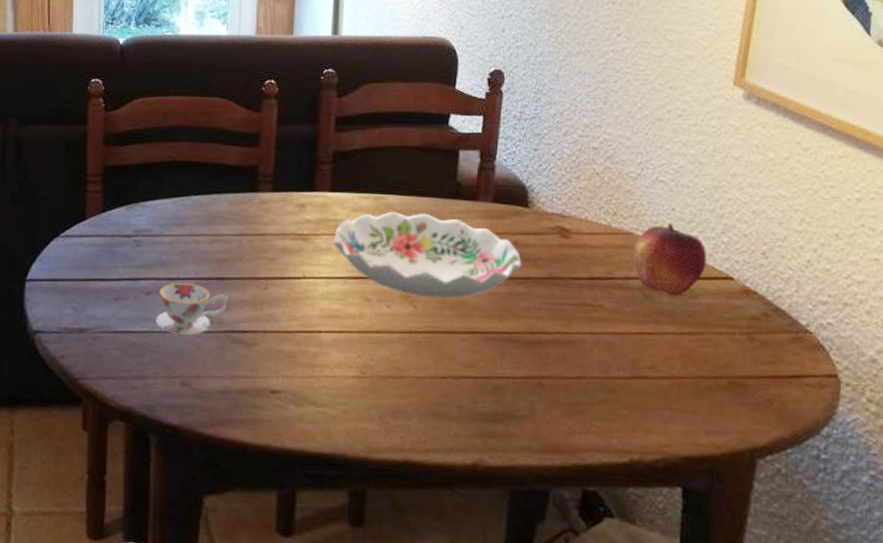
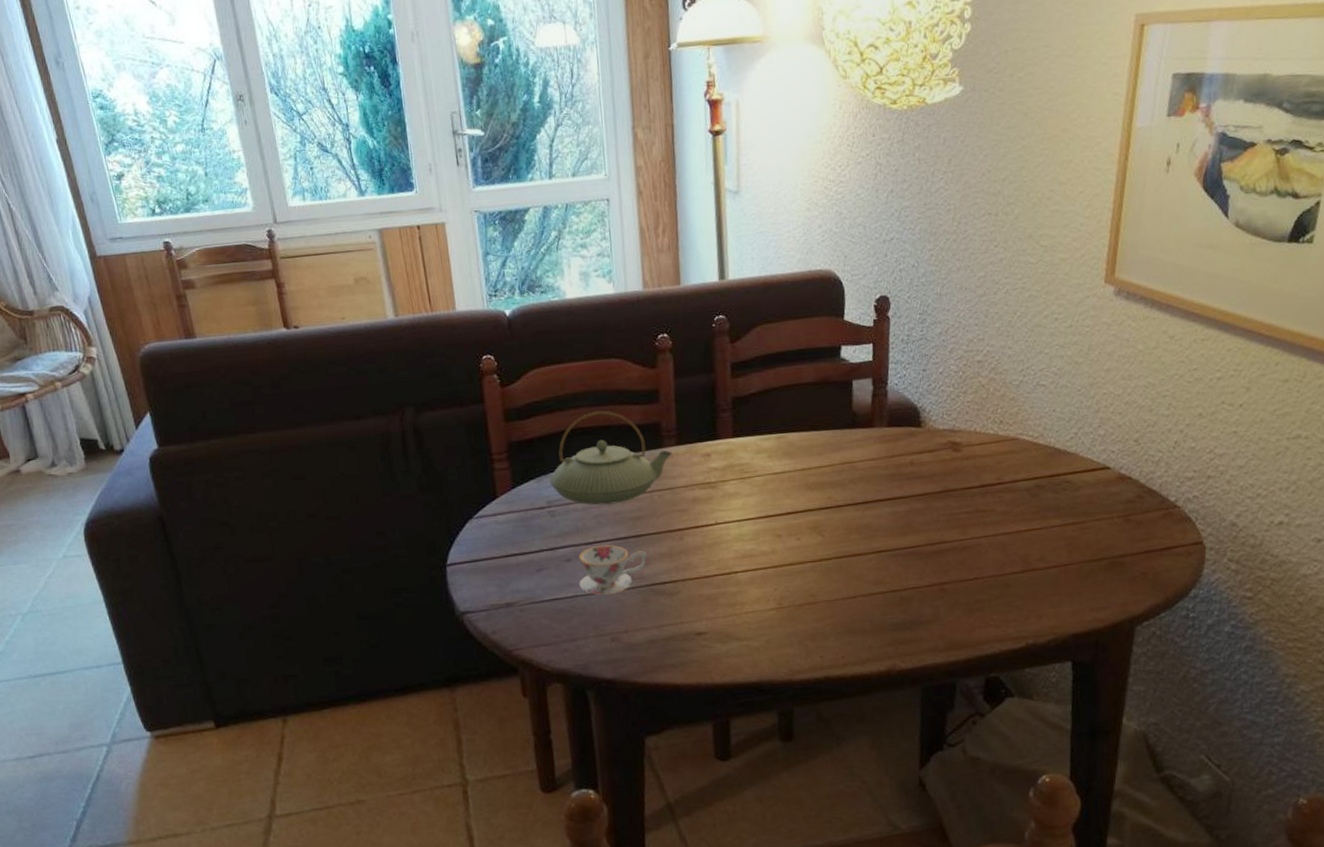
teapot: none [140,147,268,243] -> present [549,410,673,506]
decorative bowl: present [332,211,522,299] -> none [739,446,919,527]
fruit: present [633,224,706,297] -> none [1019,424,1086,492]

